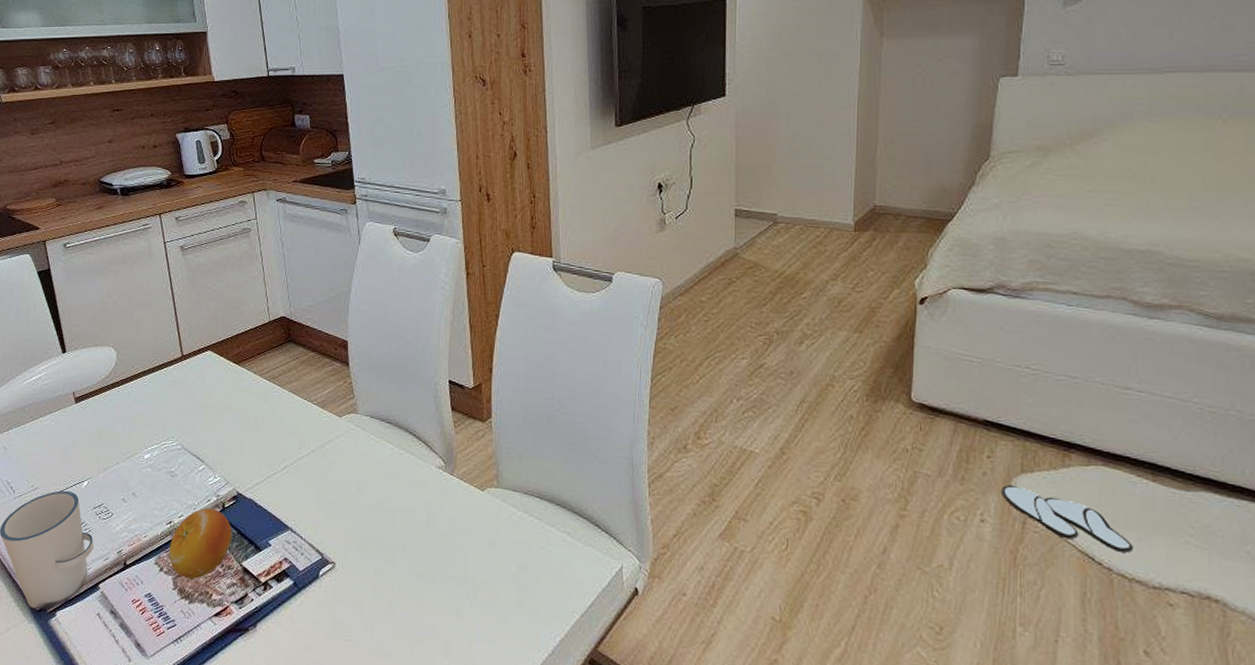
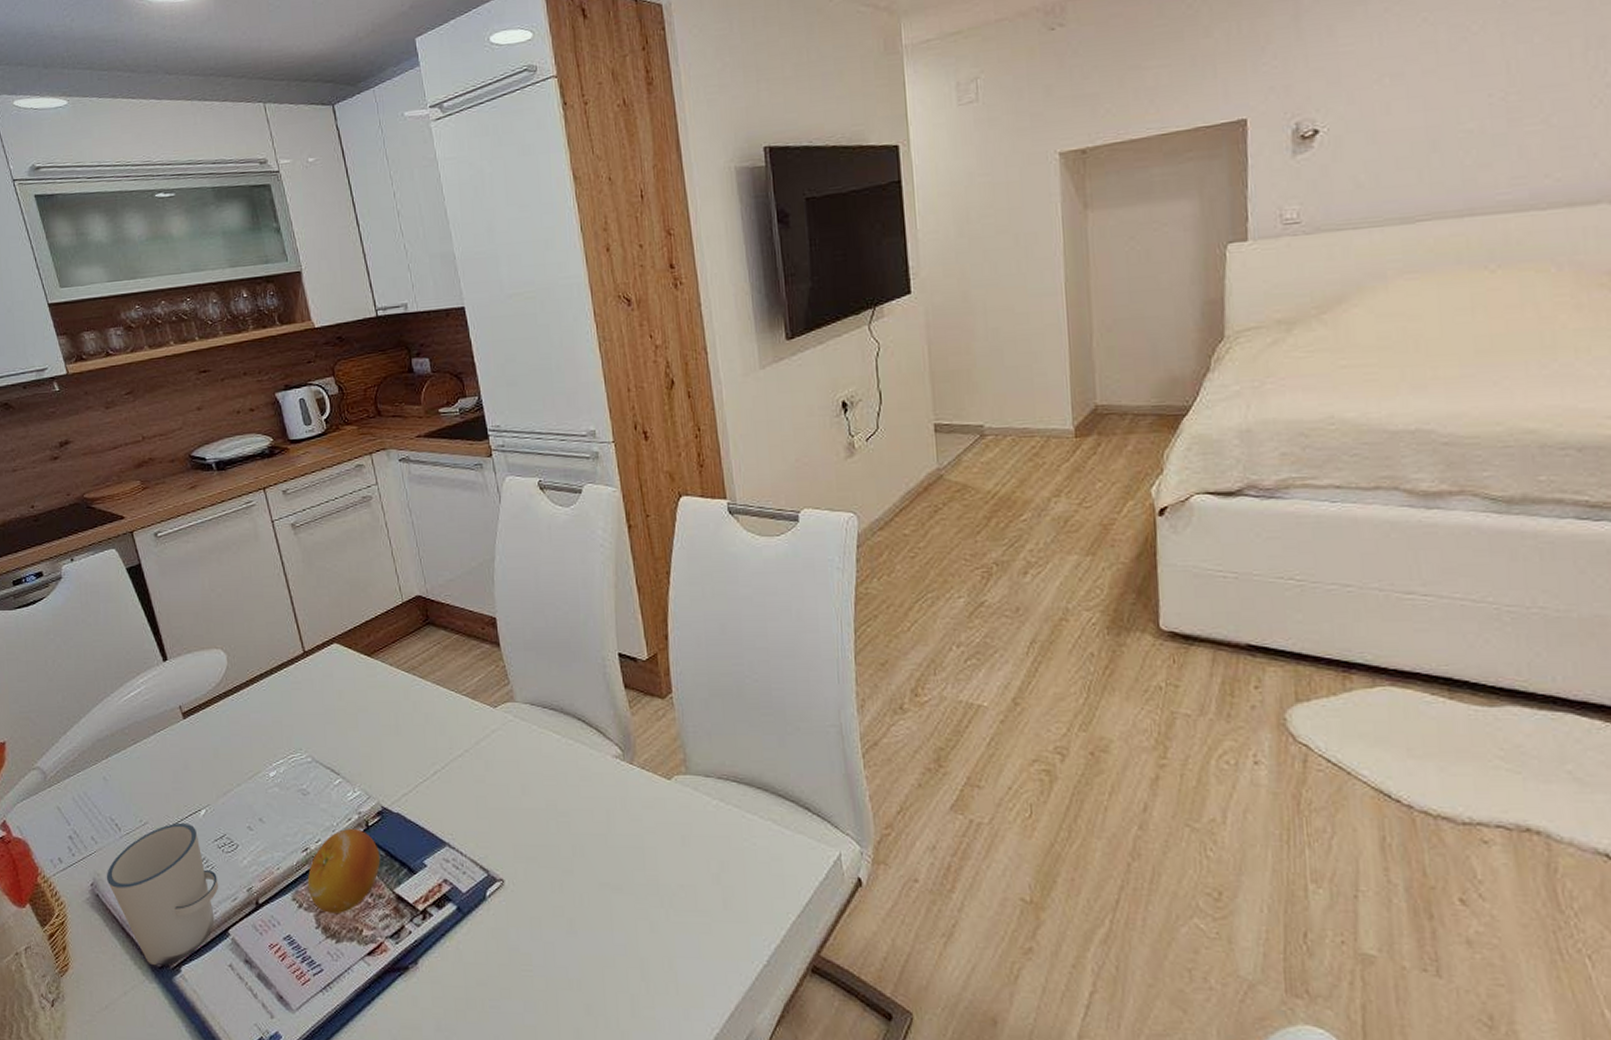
slippers: present [1002,485,1133,553] -> none [1275,719,1435,785]

